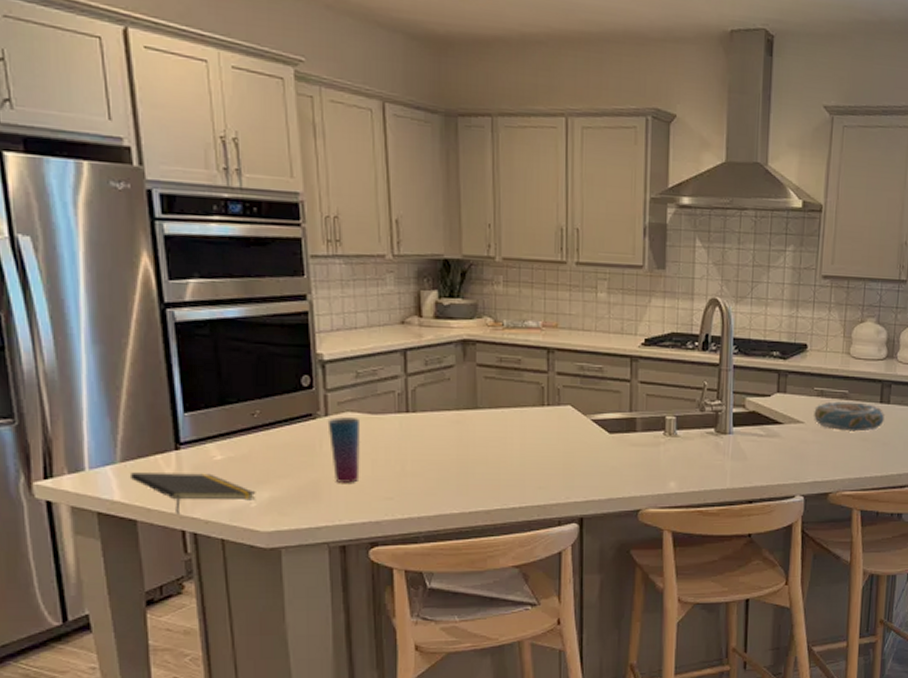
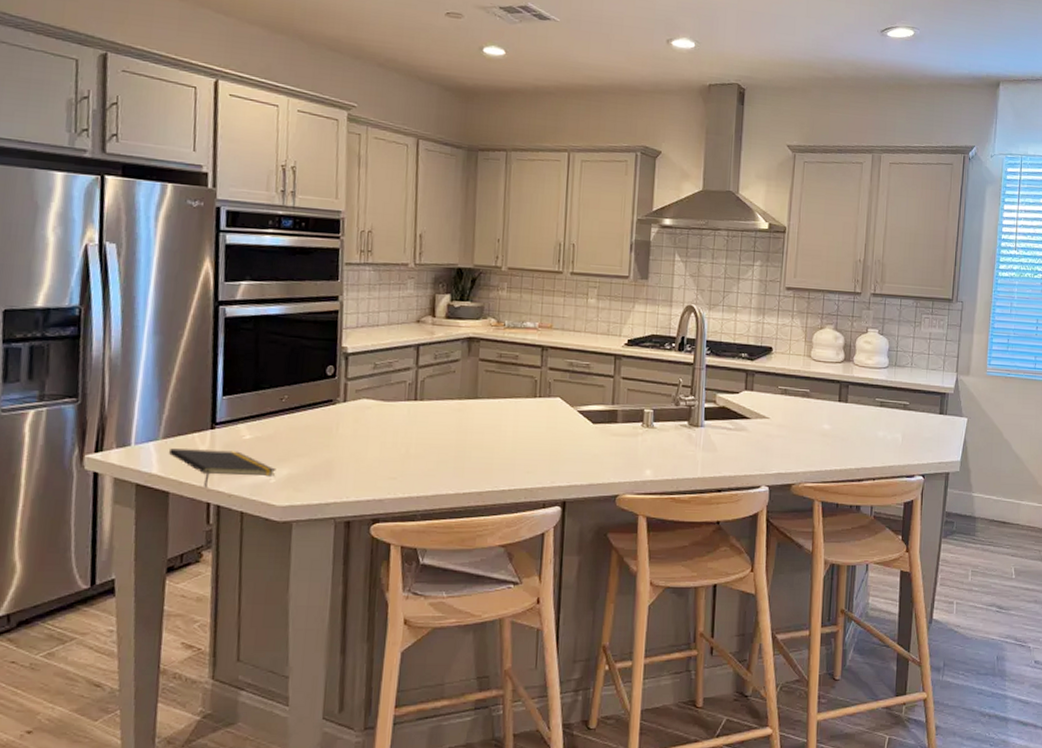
cup: present [327,417,361,483] -> none [345,403,373,463]
decorative bowl: present [812,401,884,432] -> none [777,399,843,428]

